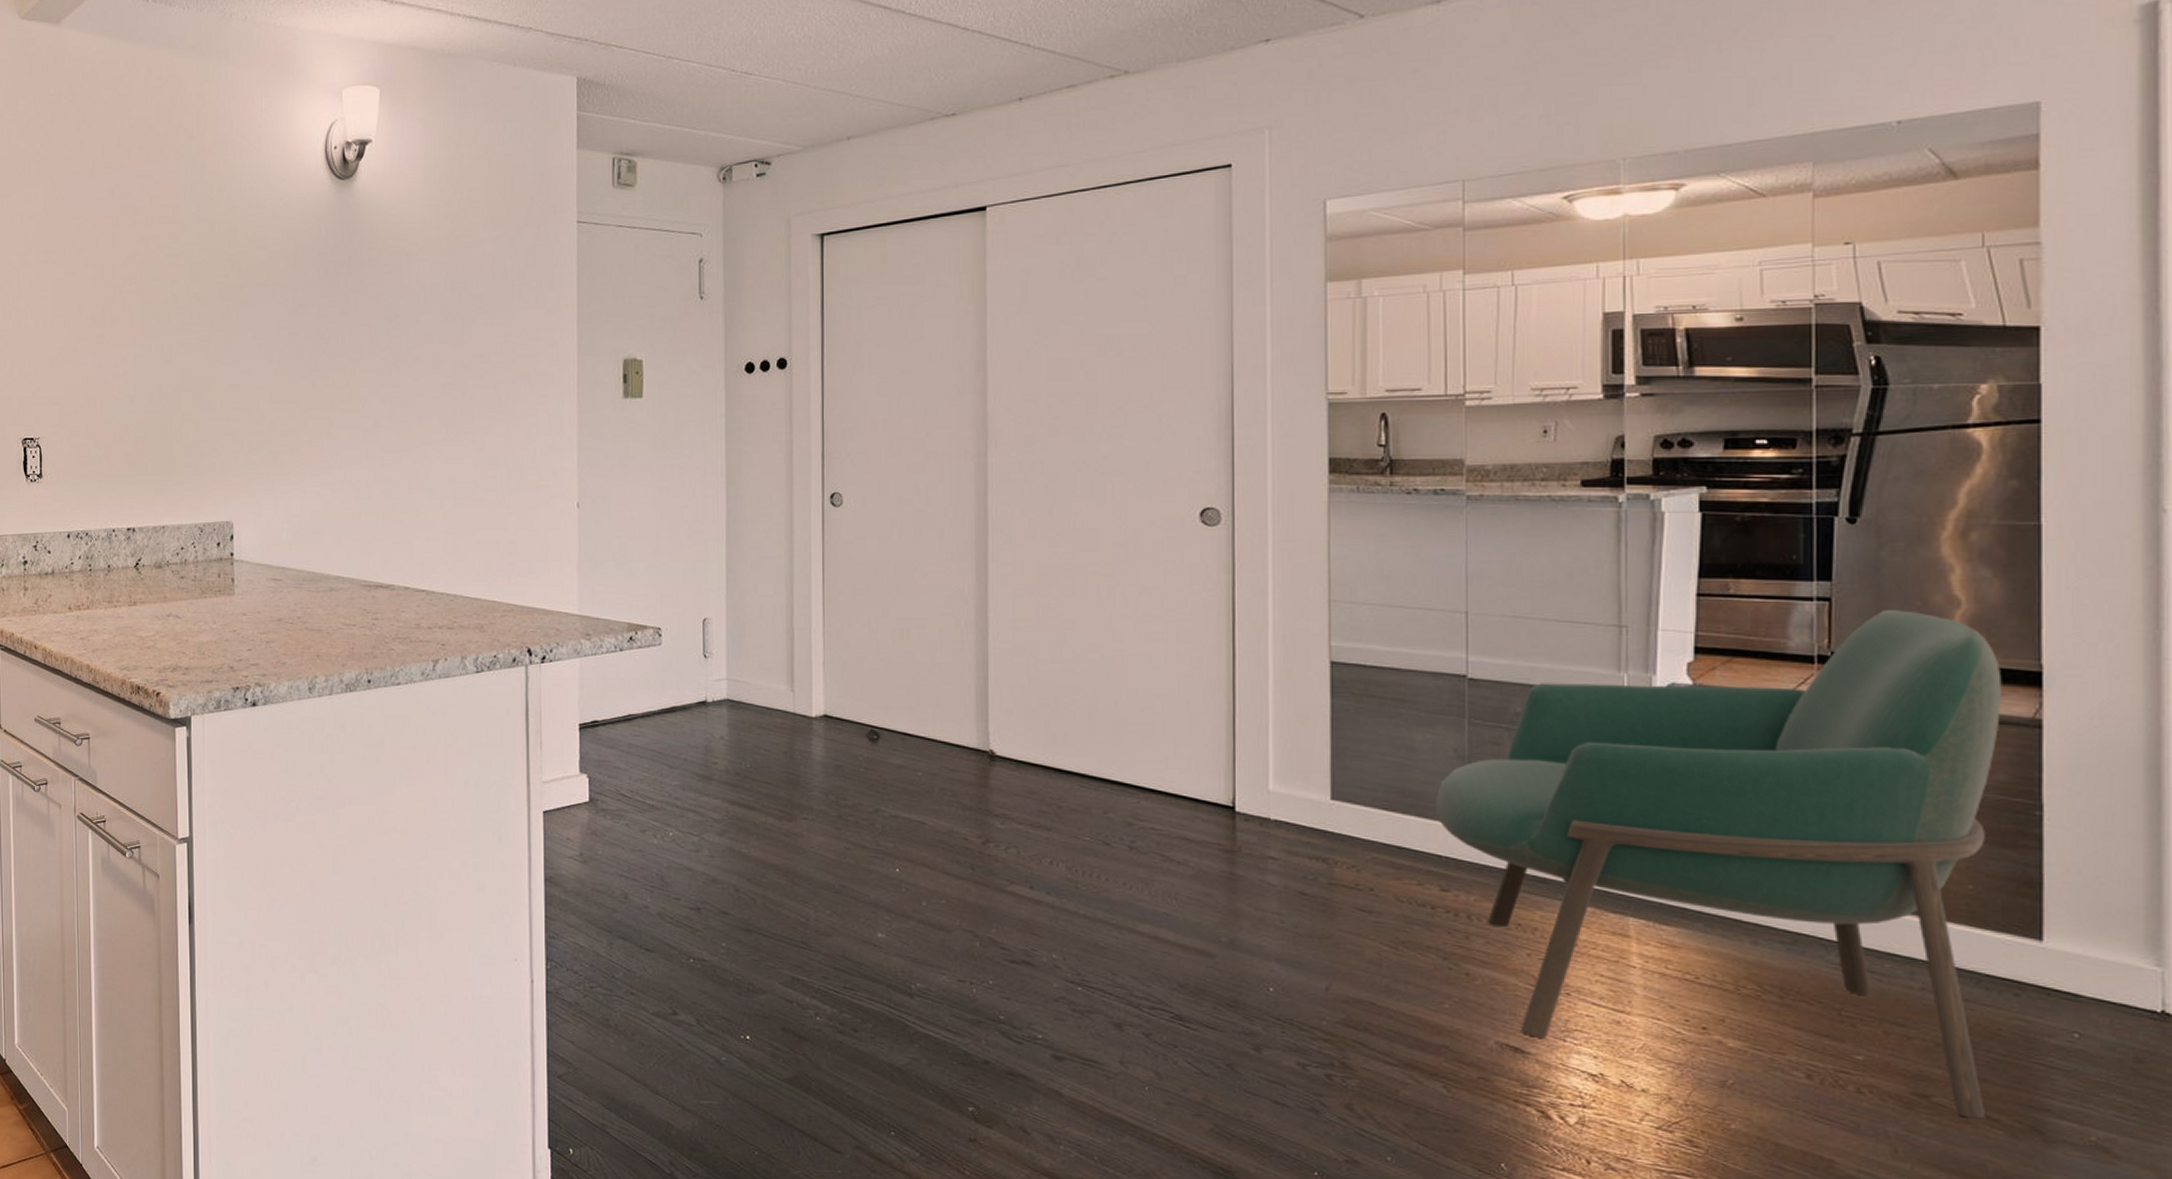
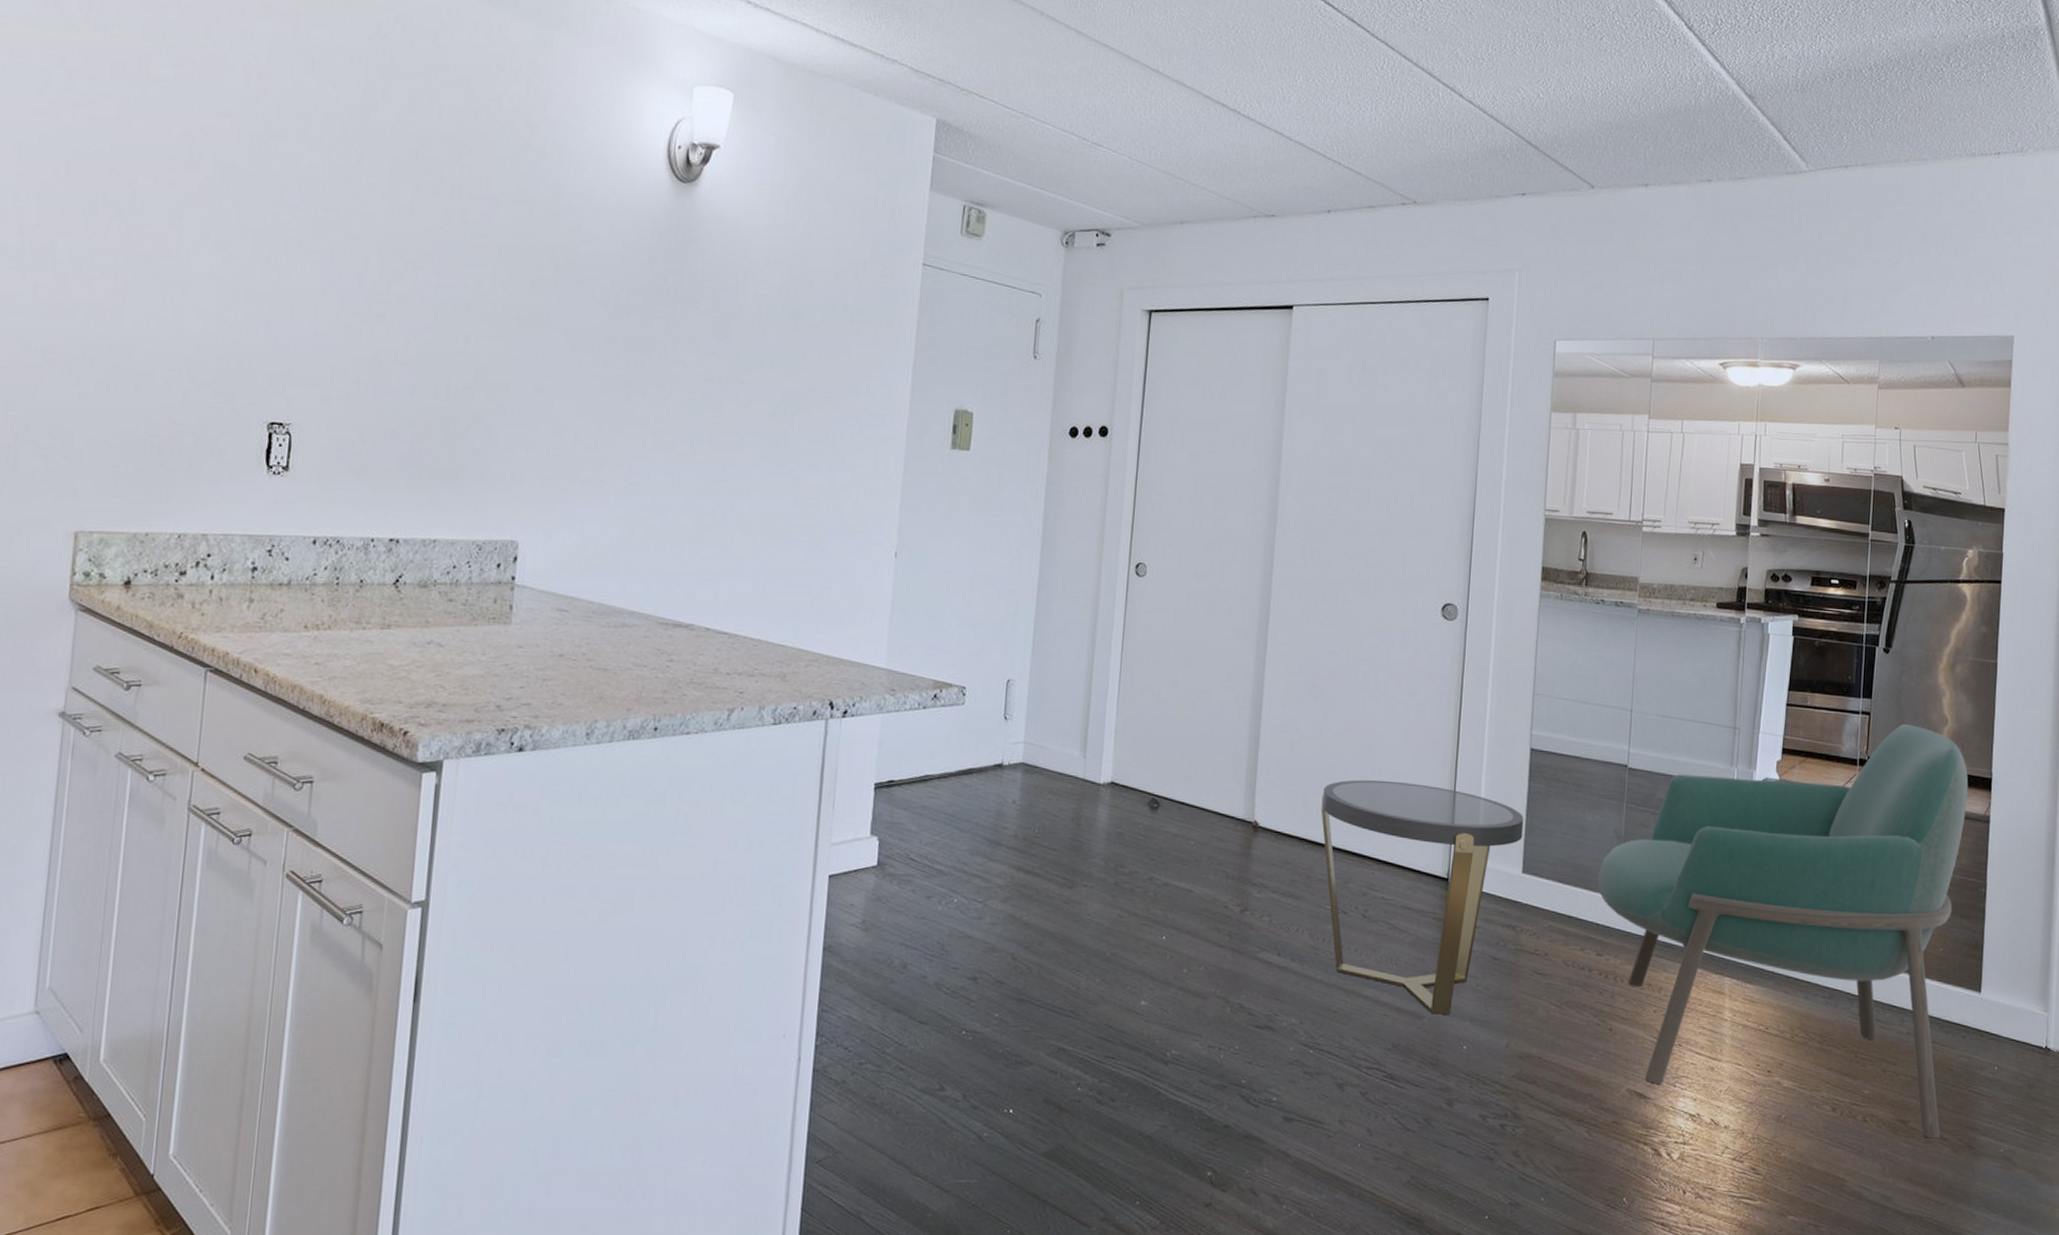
side table: none [1068,703,1328,954] -> present [1321,779,1524,1015]

